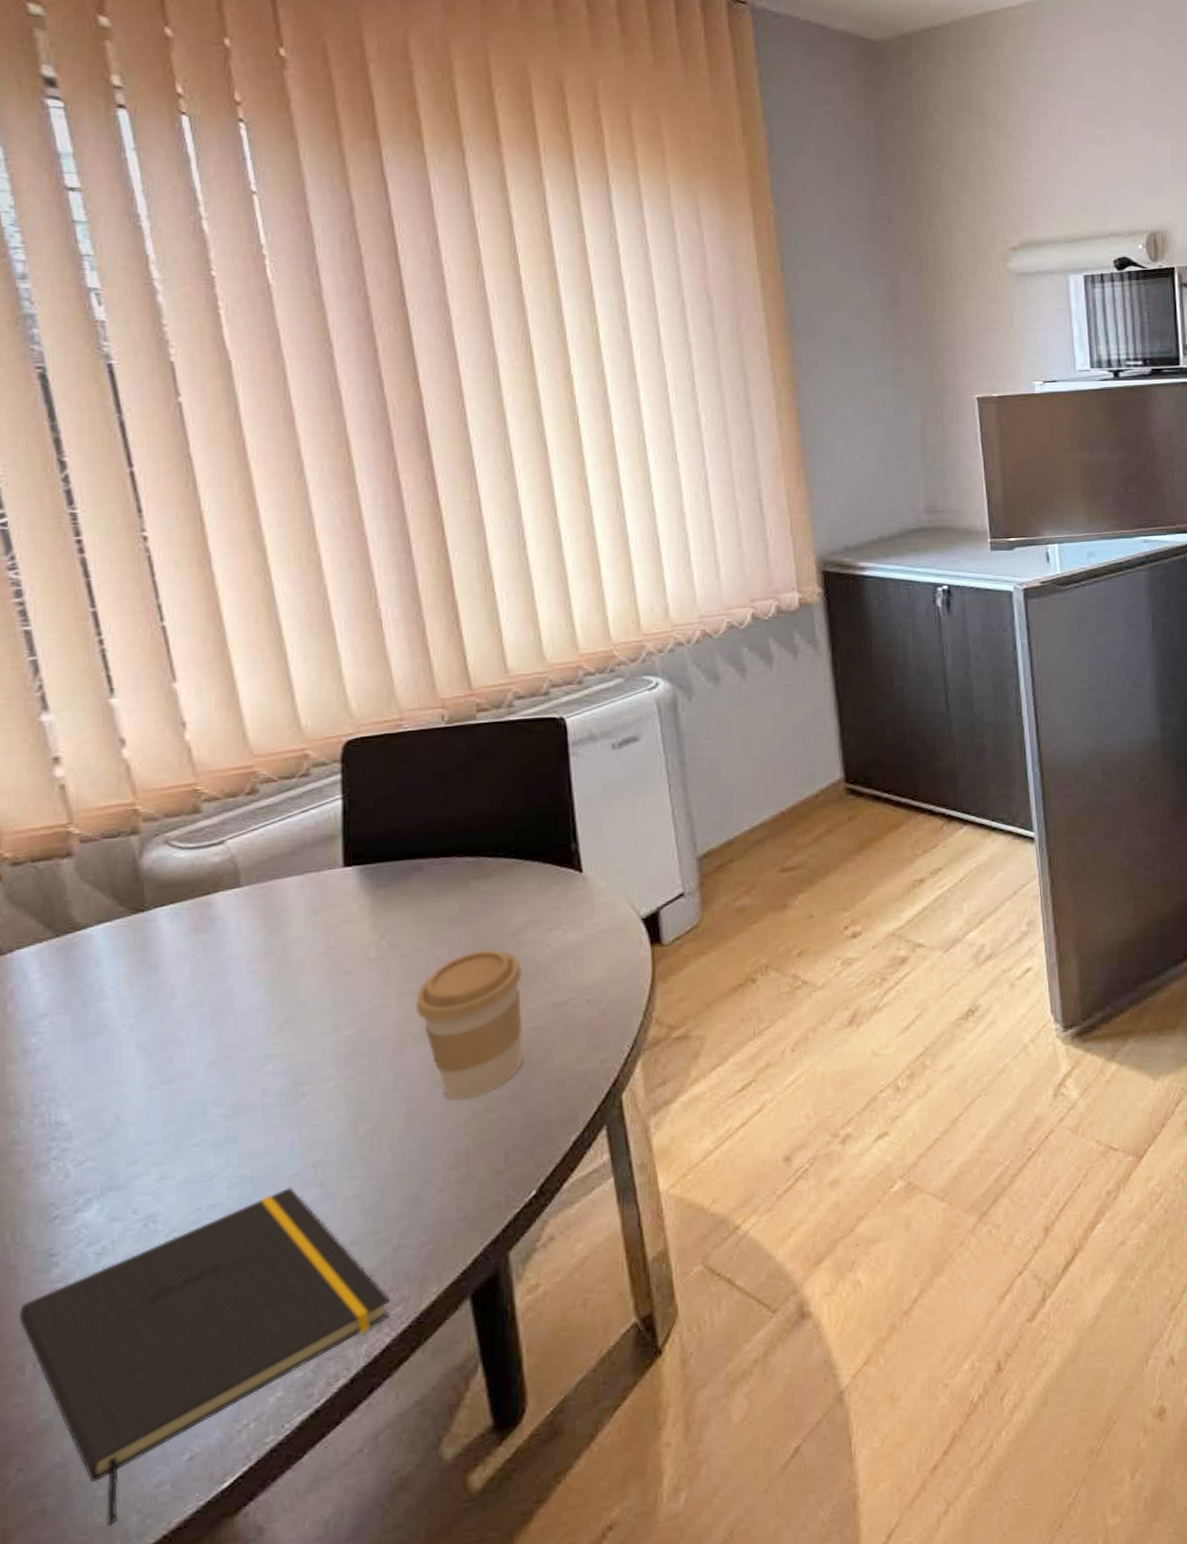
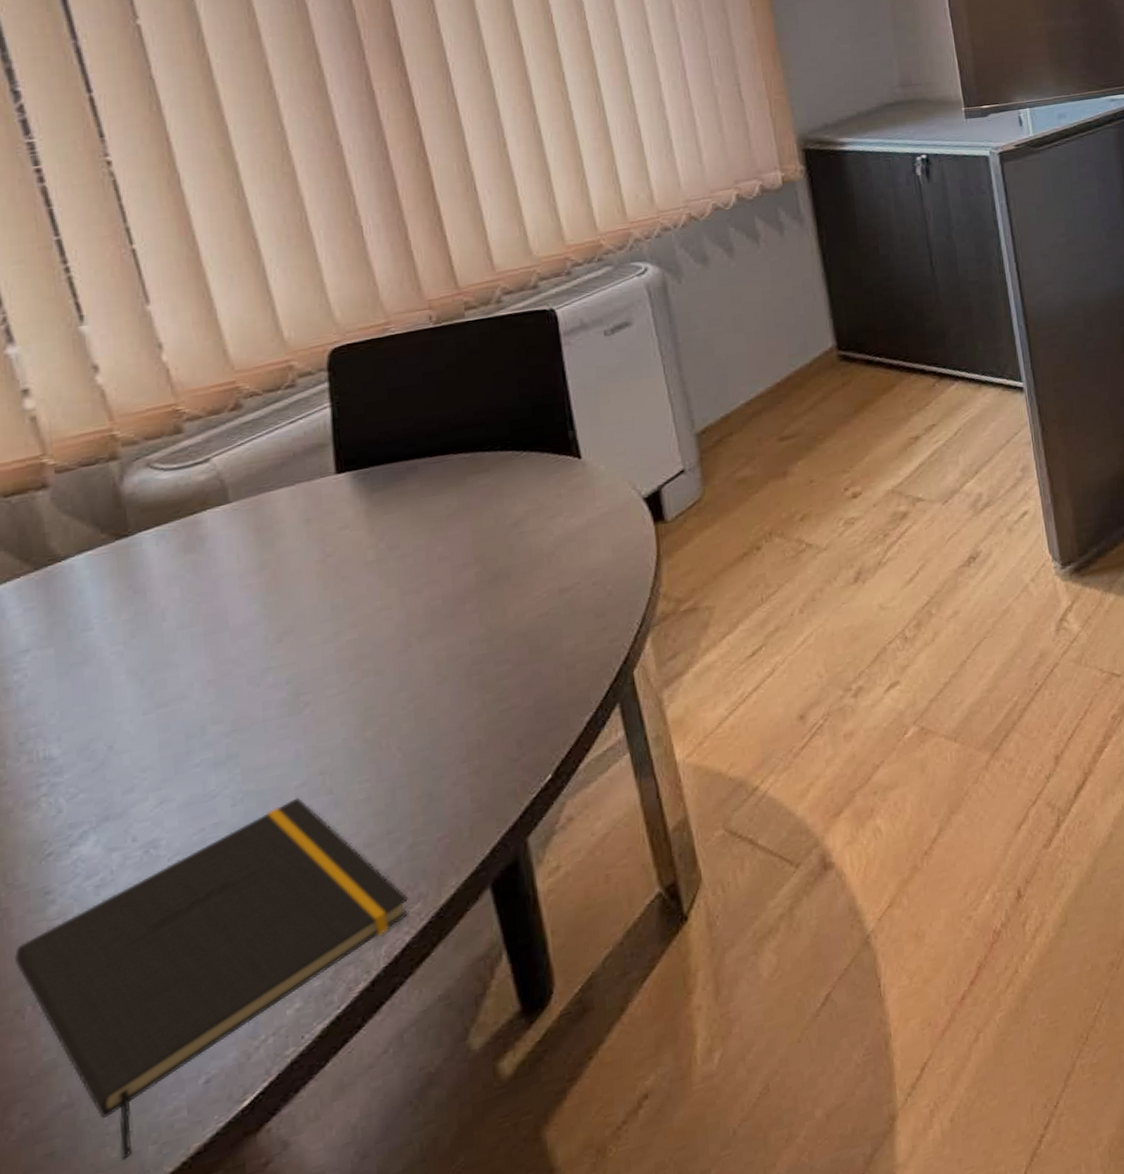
coffee cup: present [415,949,523,1101] -> none [417,541,530,694]

